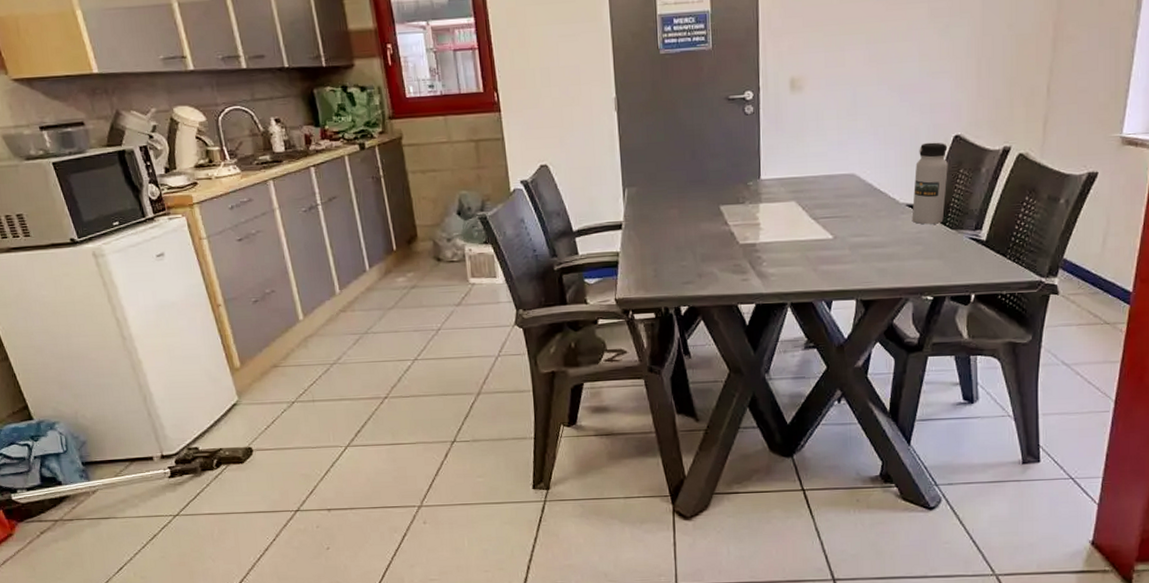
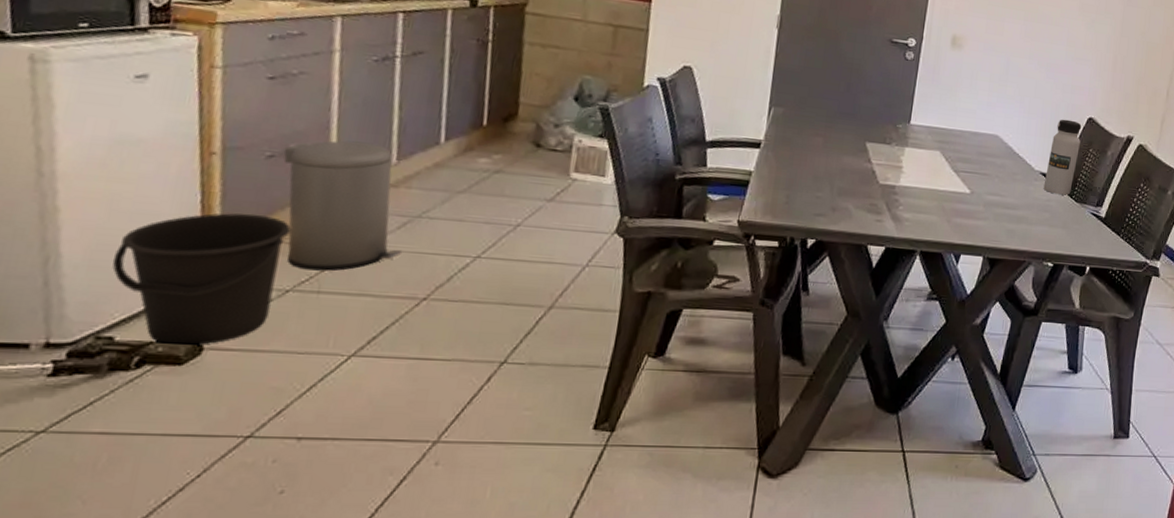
bucket: none [182,347,286,450] -> present [112,213,291,346]
pedal bin: none [262,279,362,385] -> present [283,140,403,271]

